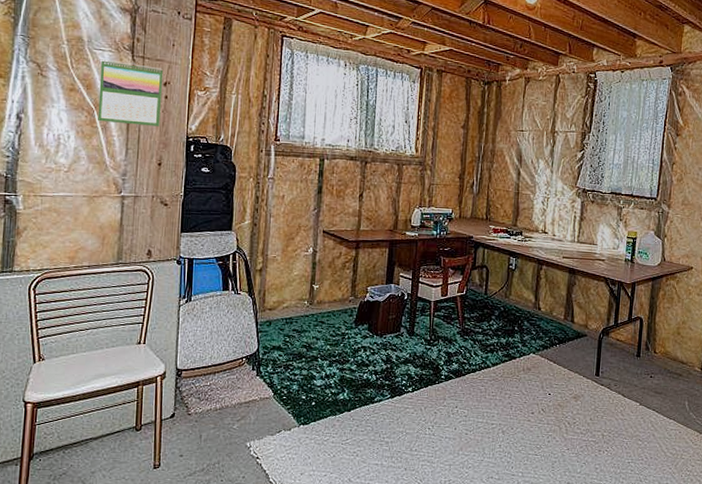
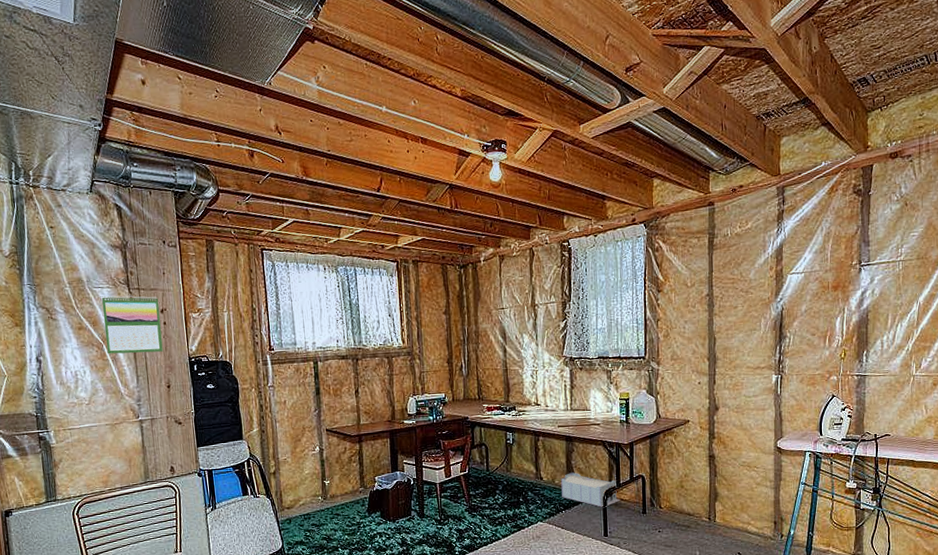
storage bin: none [557,306,616,347] -> present [561,472,620,508]

